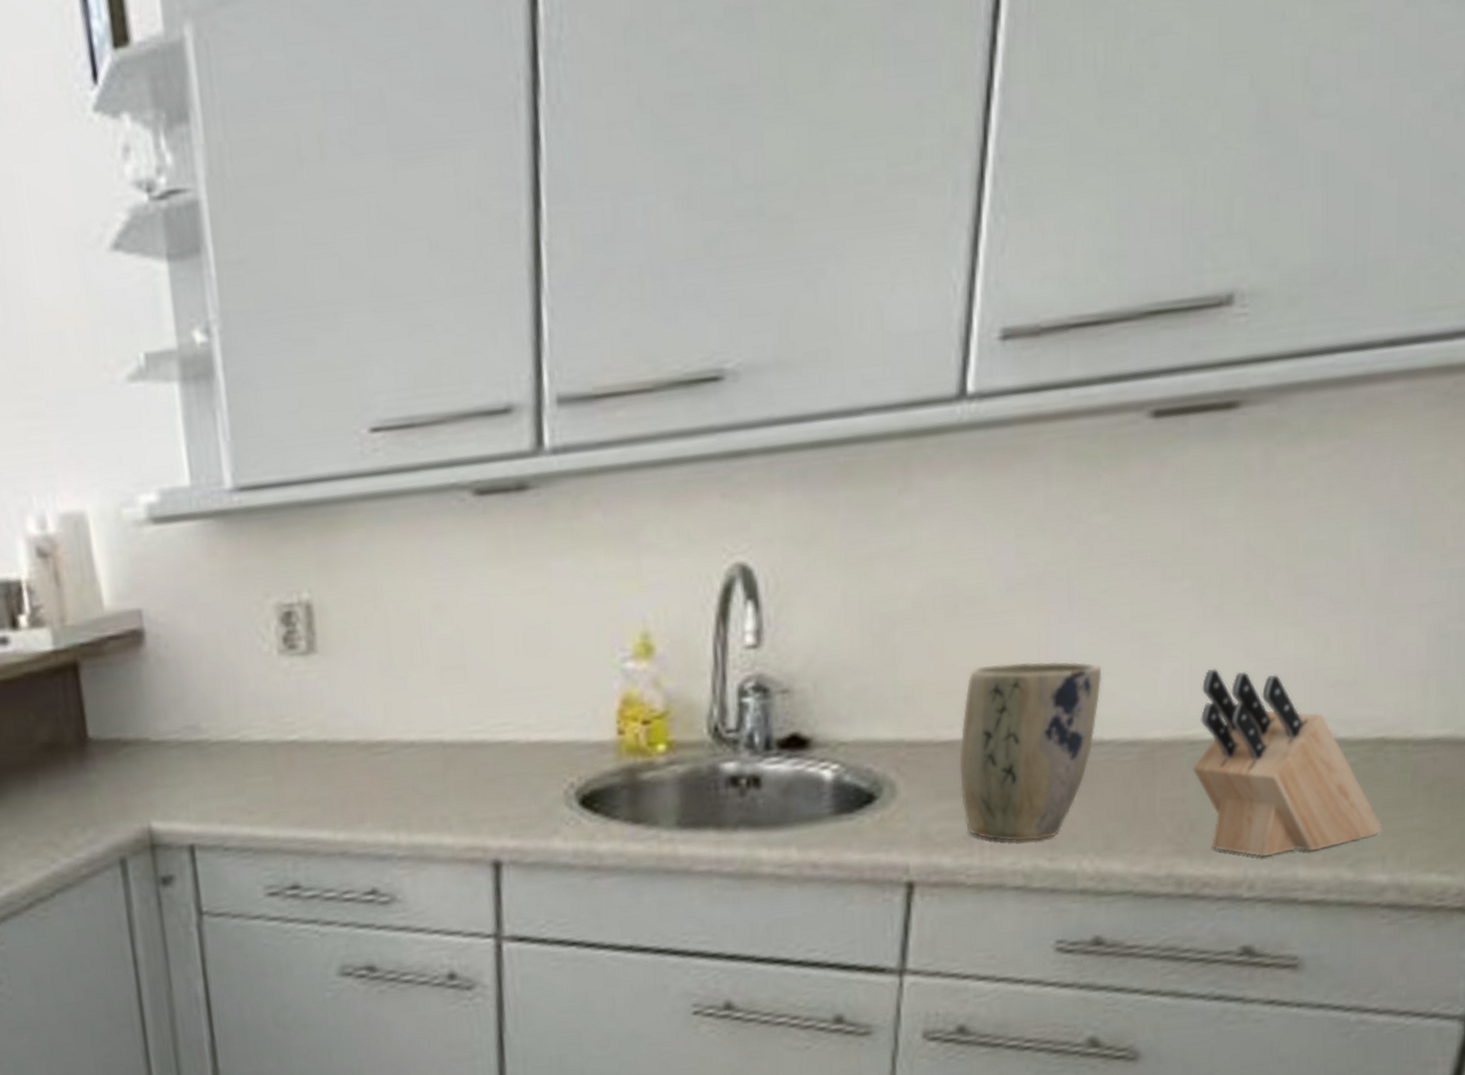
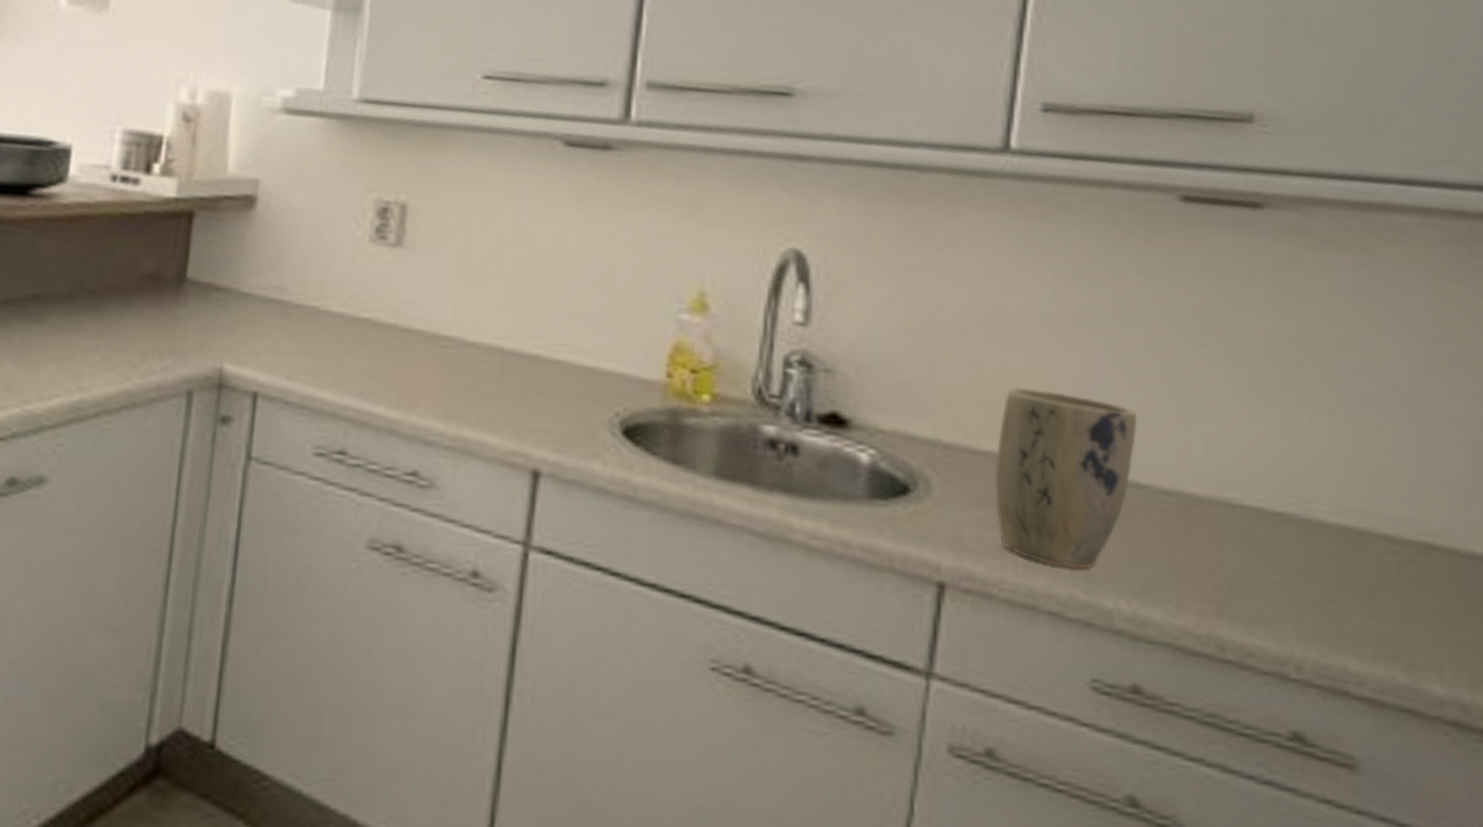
knife block: present [1192,668,1383,858] -> none [1231,437,1436,646]

